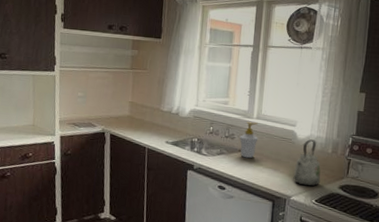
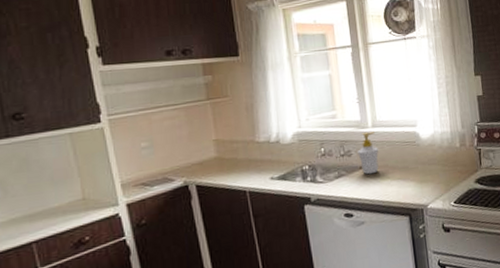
kettle: present [293,139,321,187] -> none [424,136,456,190]

